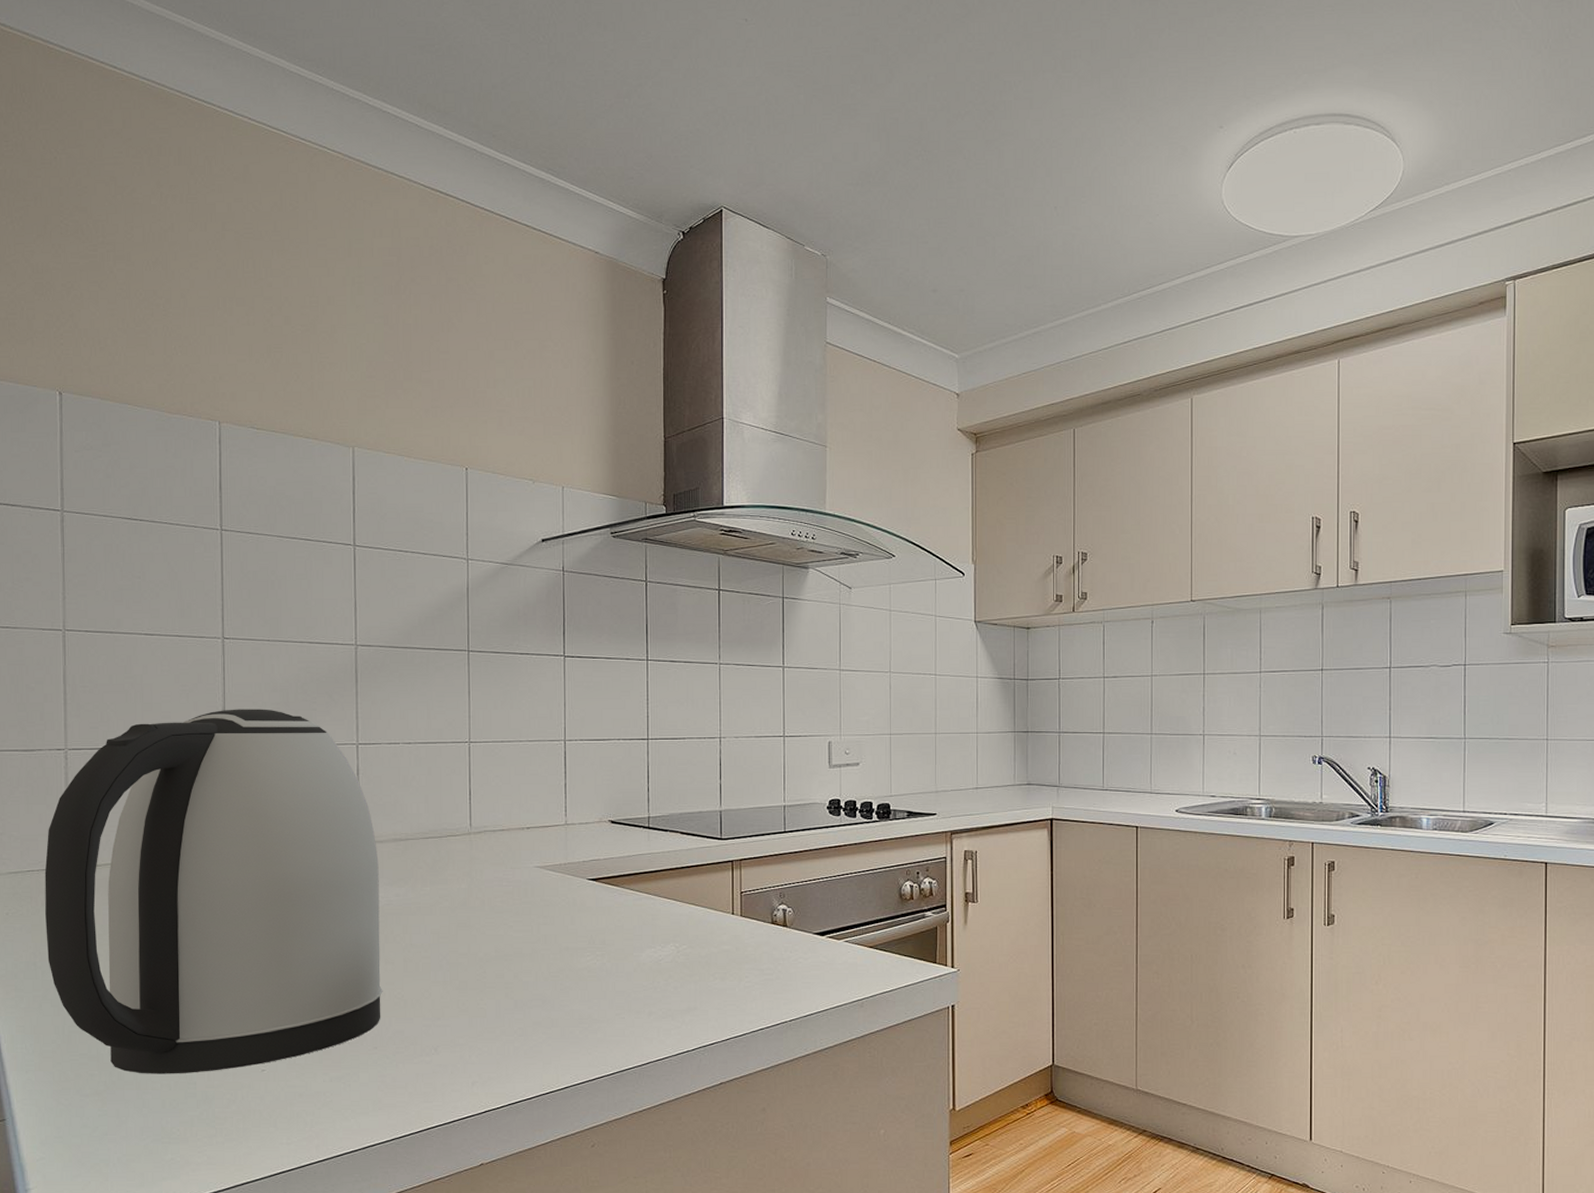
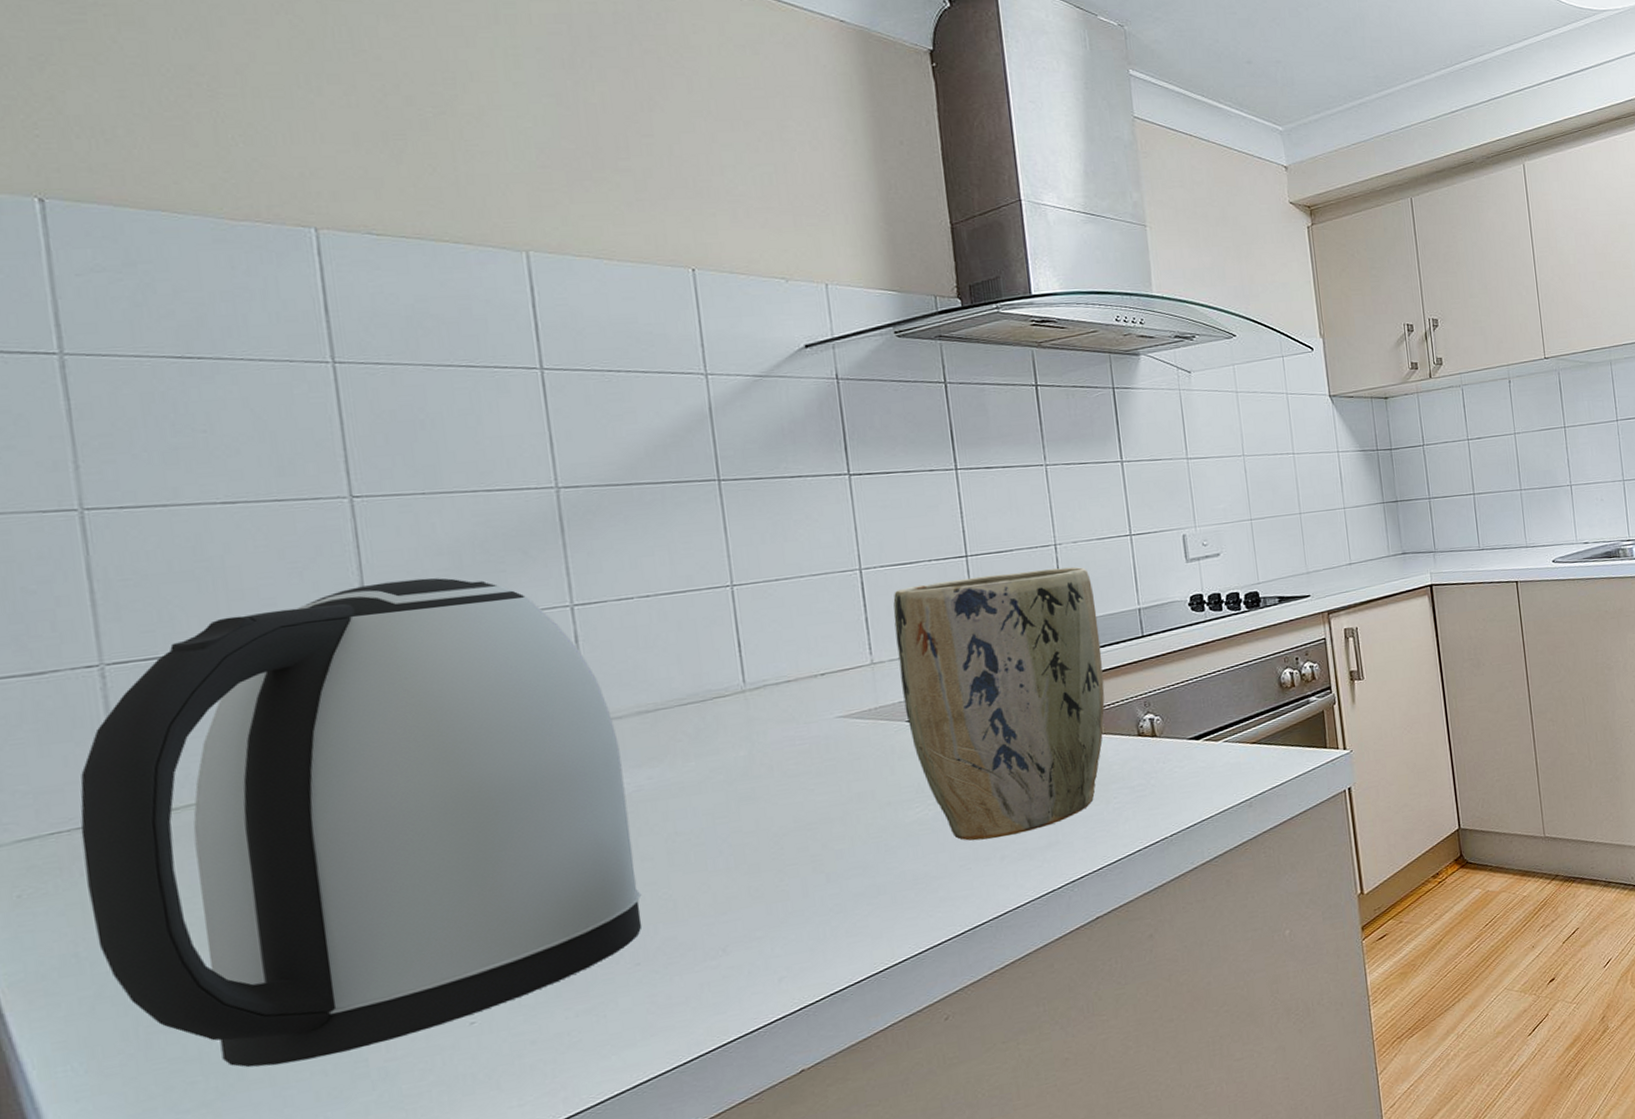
plant pot: none [586,759,749,994] -> present [893,567,1105,841]

